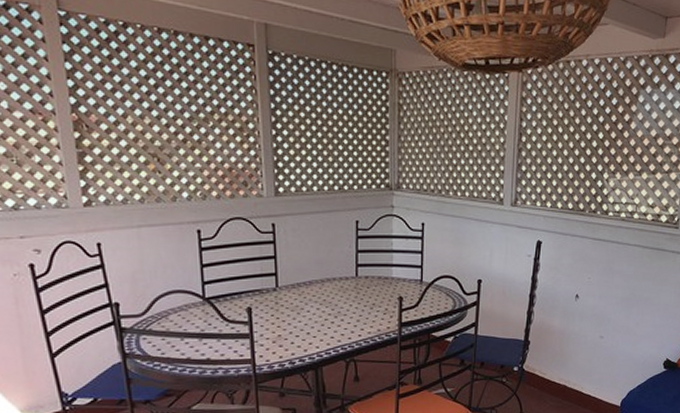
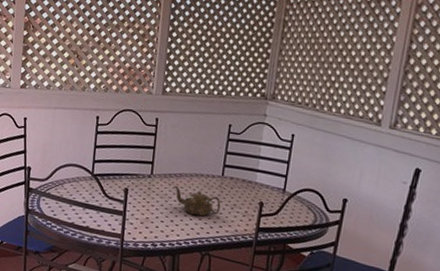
teapot: none [305,294,359,323] -> present [174,185,221,217]

